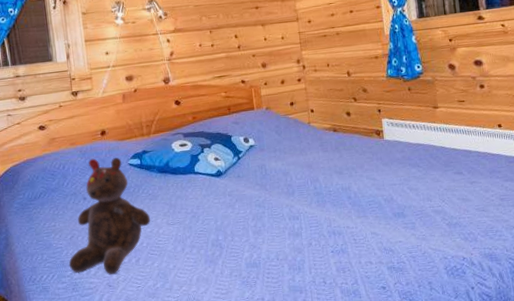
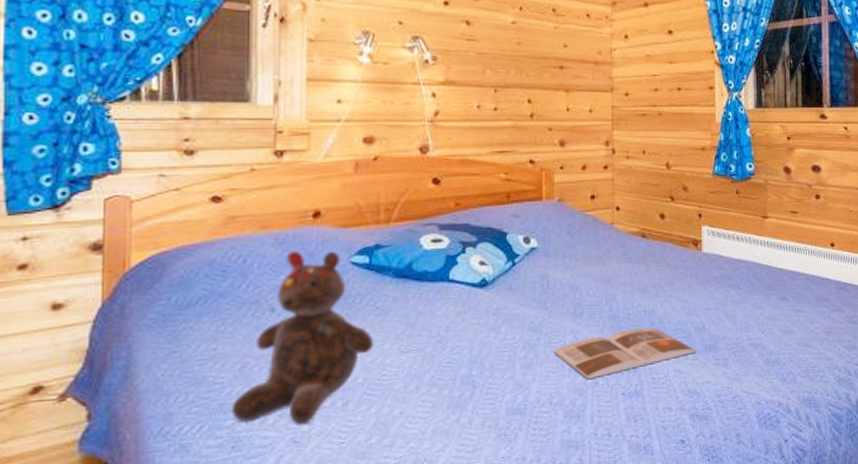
magazine: none [275,200,389,242] -> present [554,327,698,380]

